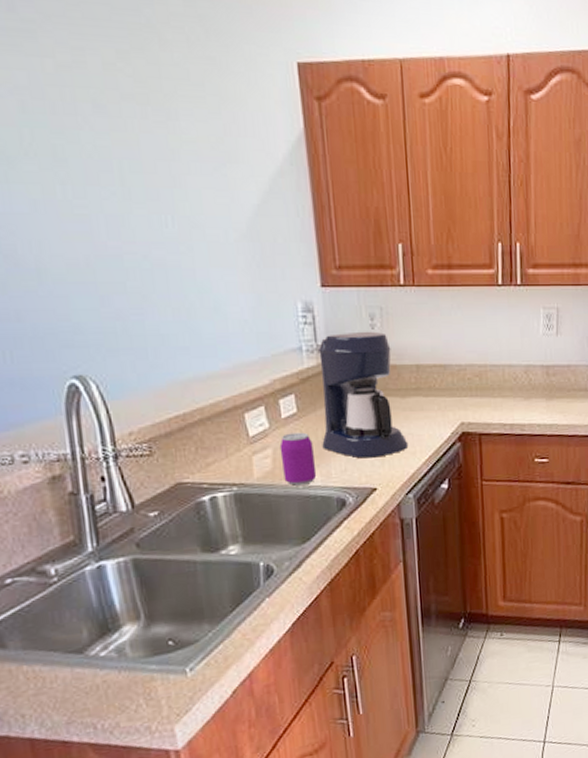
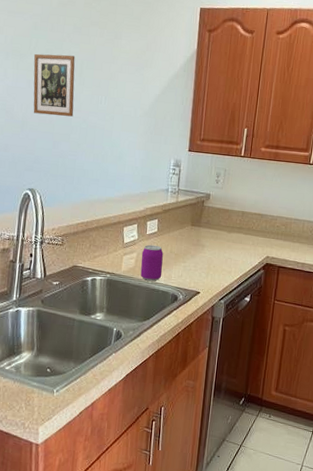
picture frame: none [31,152,125,254] -> present [33,53,75,117]
coffee maker: present [317,331,409,459] -> none [169,183,227,271]

